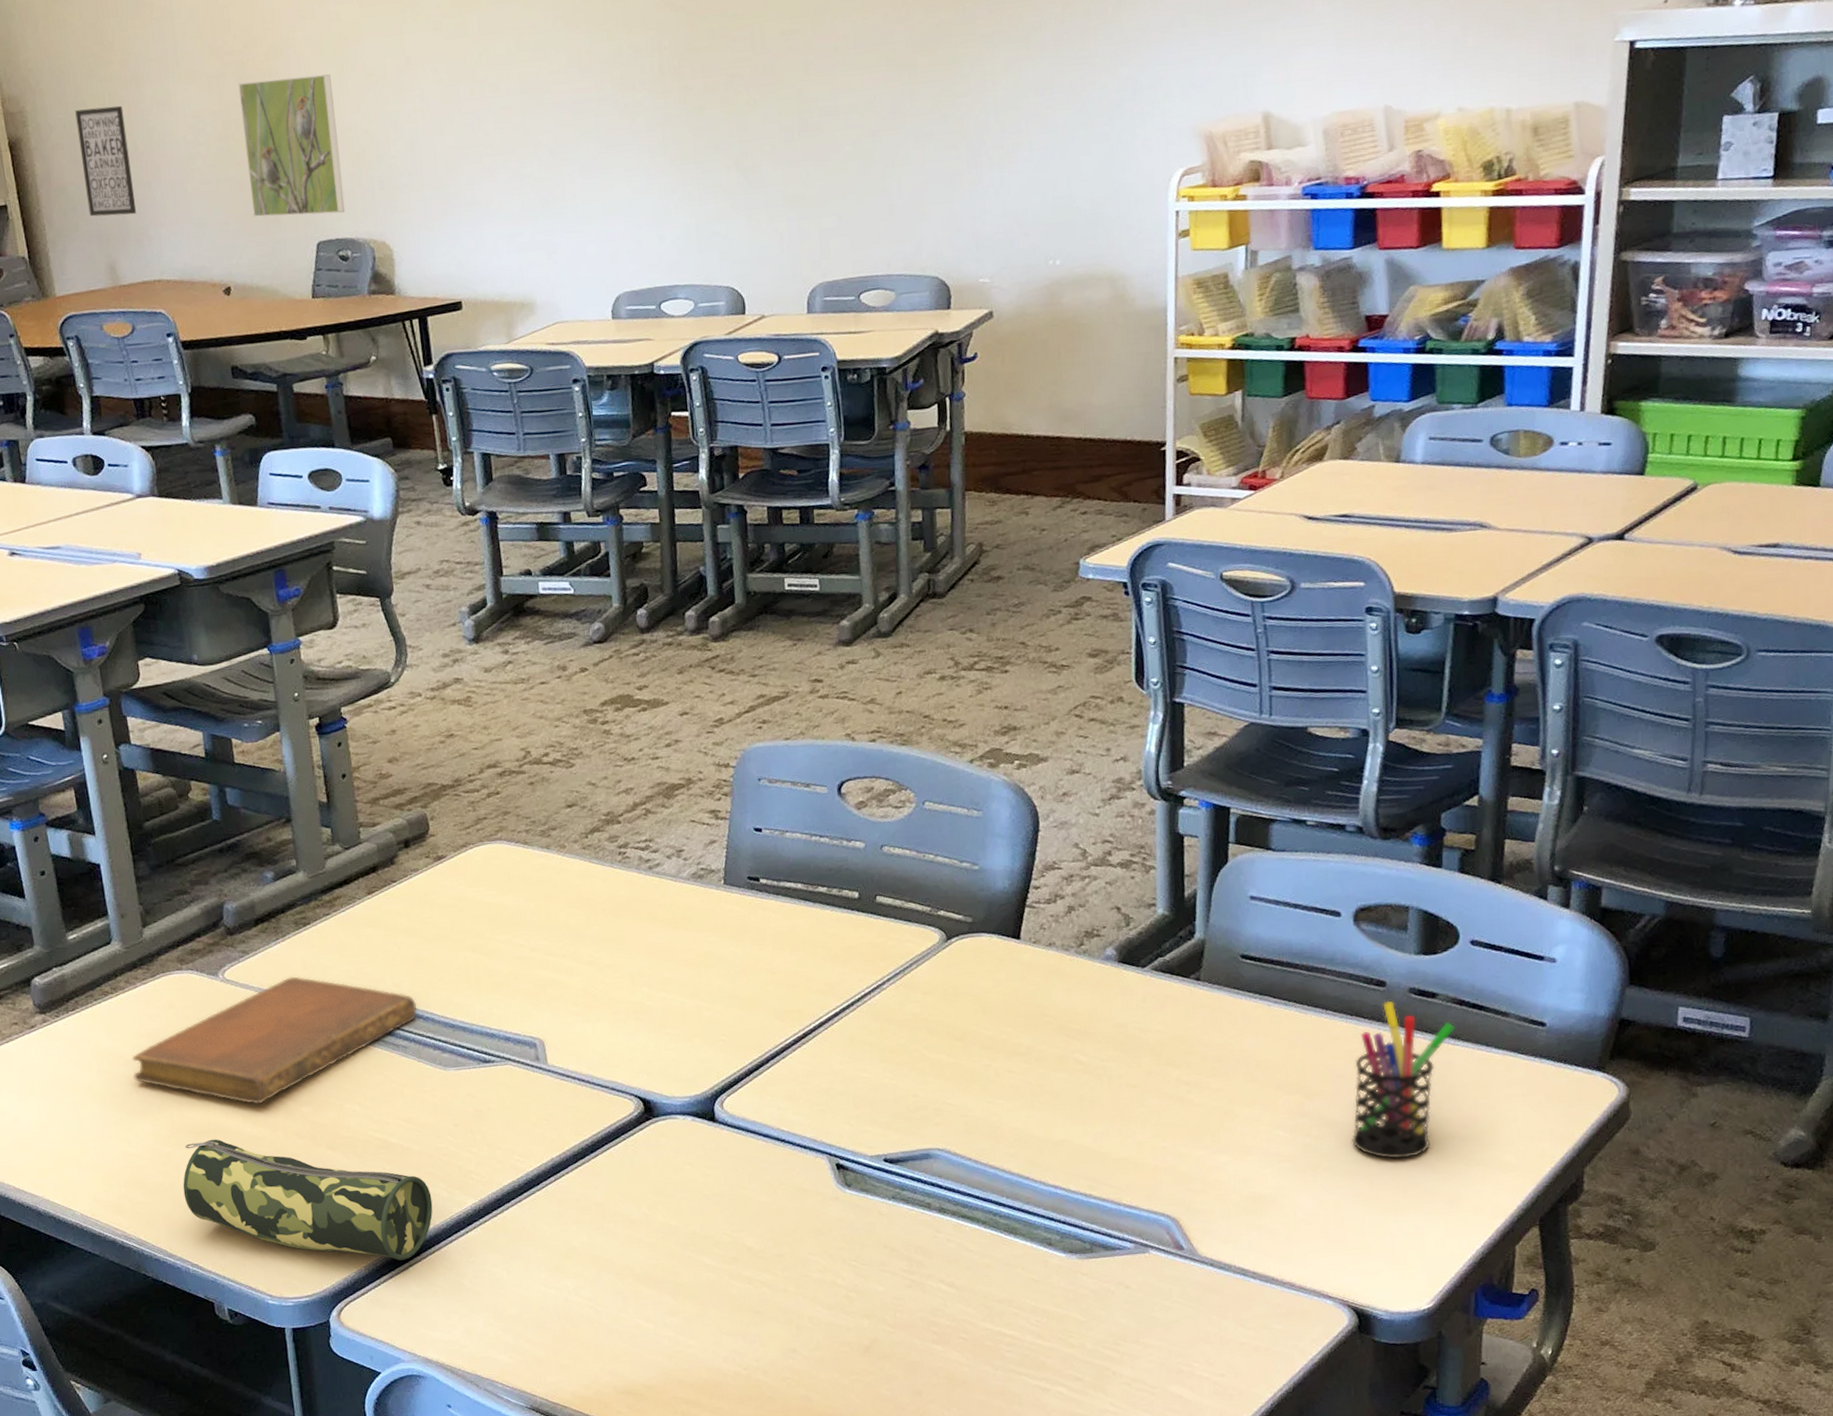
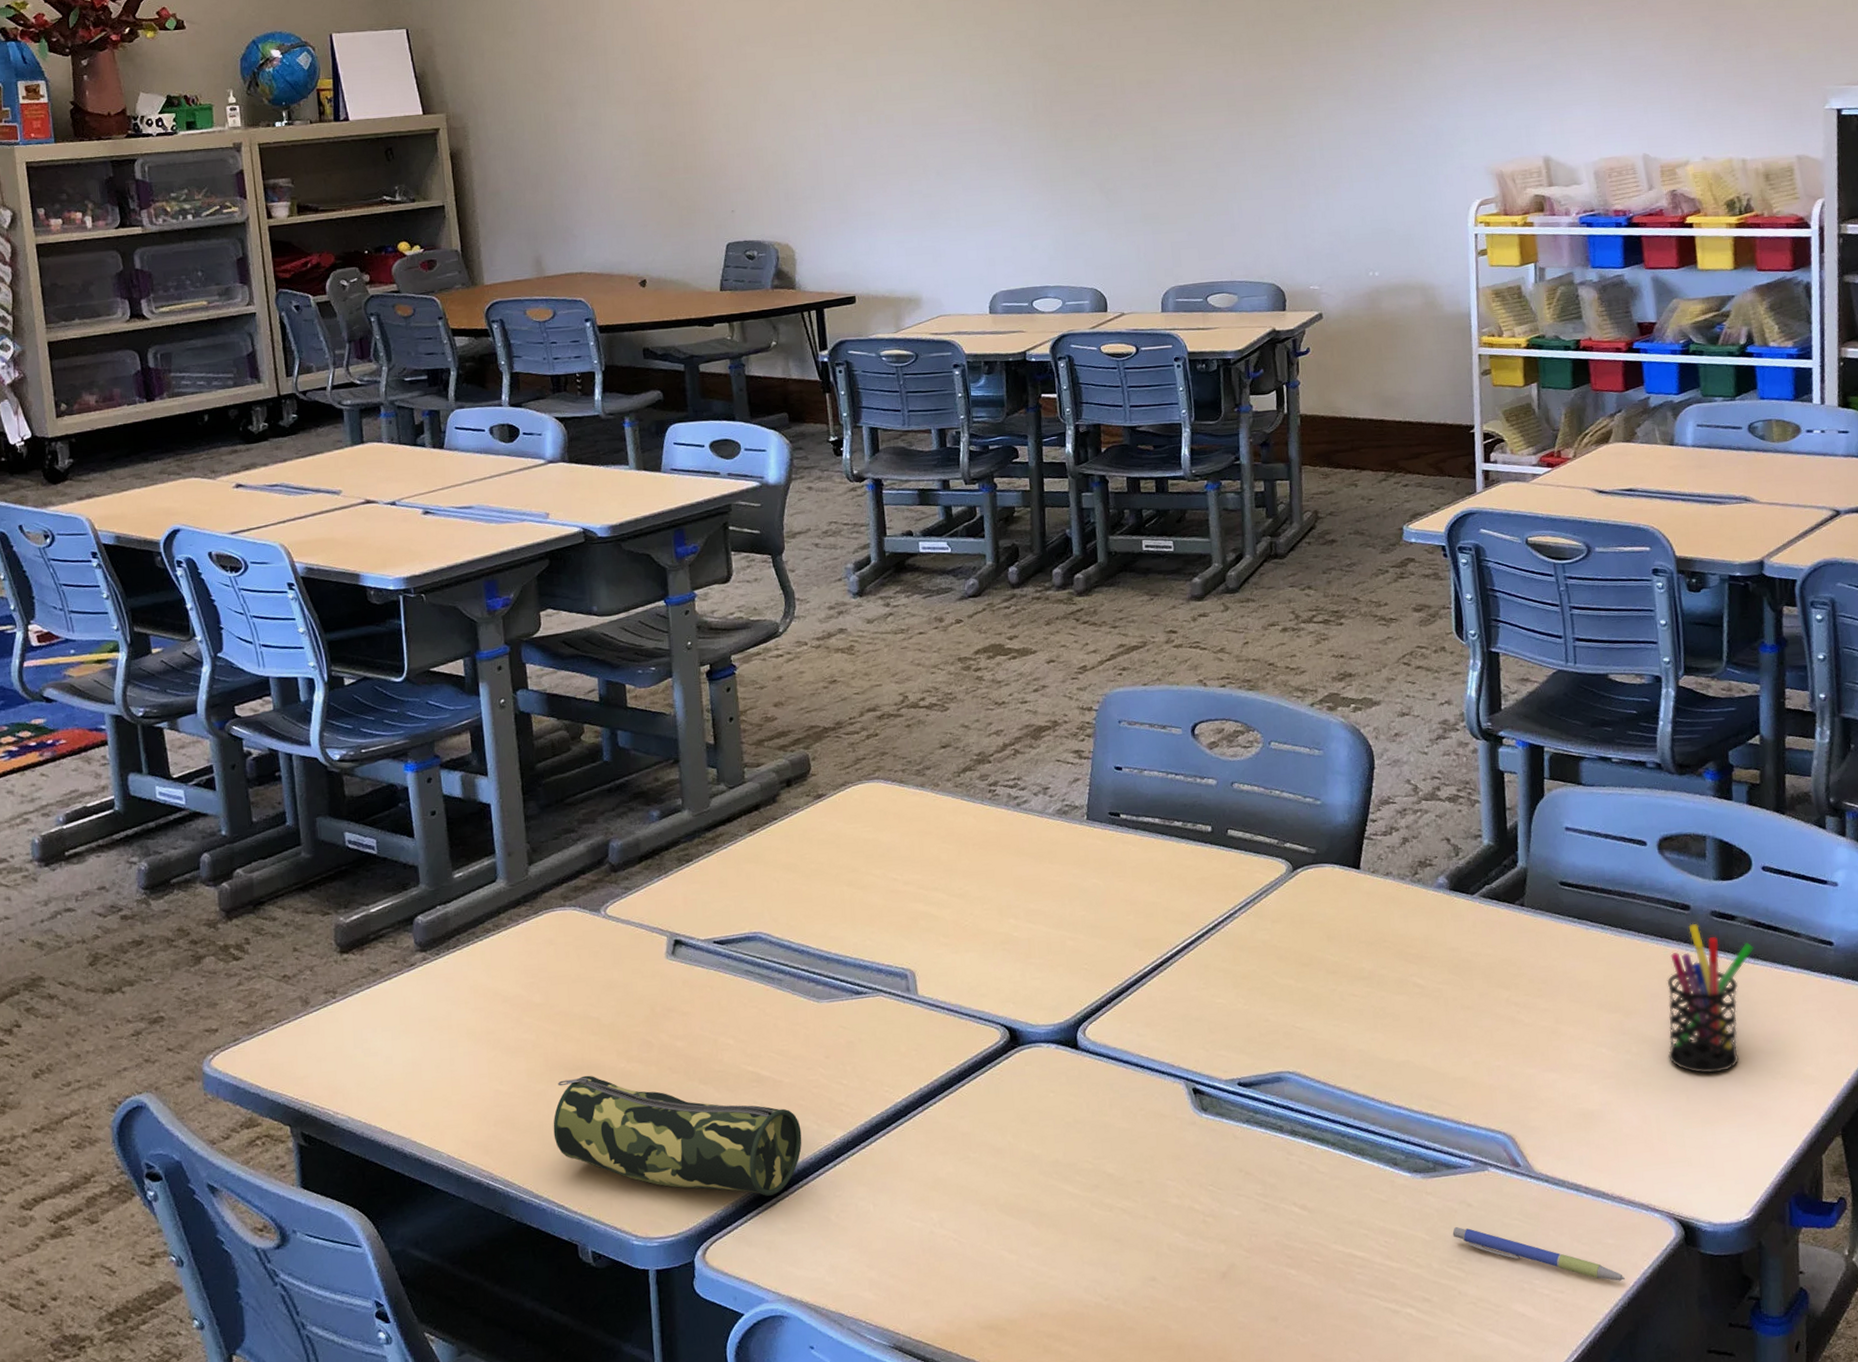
wall art: present [75,105,137,217] -> none [513,124,564,217]
notebook: present [131,976,418,1105] -> none [509,911,794,1040]
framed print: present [237,74,346,217] -> none [661,104,754,221]
pen: none [1108,1307,1292,1367] -> present [1452,1226,1626,1281]

